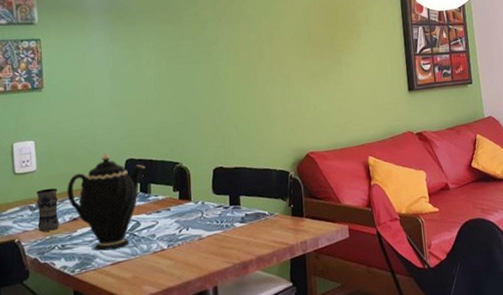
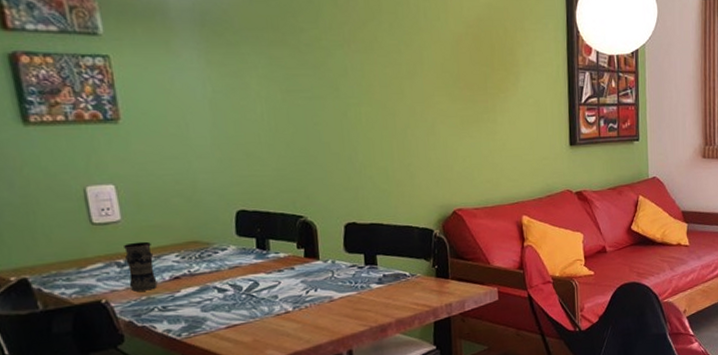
teapot: present [67,153,146,251] -> none [163,202,262,313]

